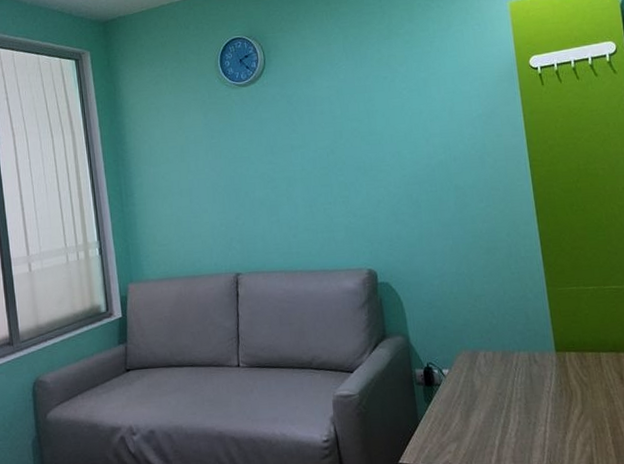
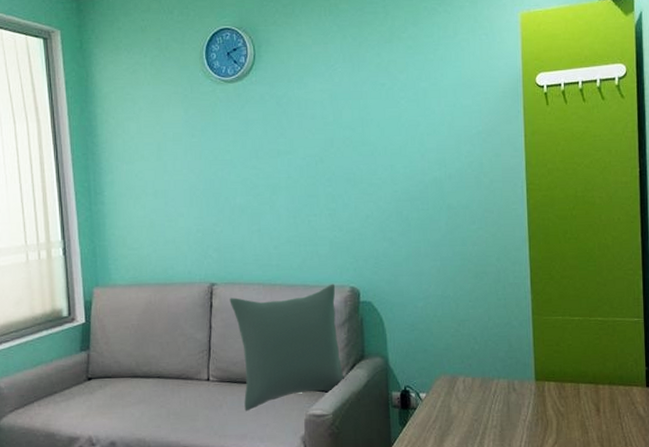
pillow: none [254,267,370,395] -> present [229,284,347,411]

